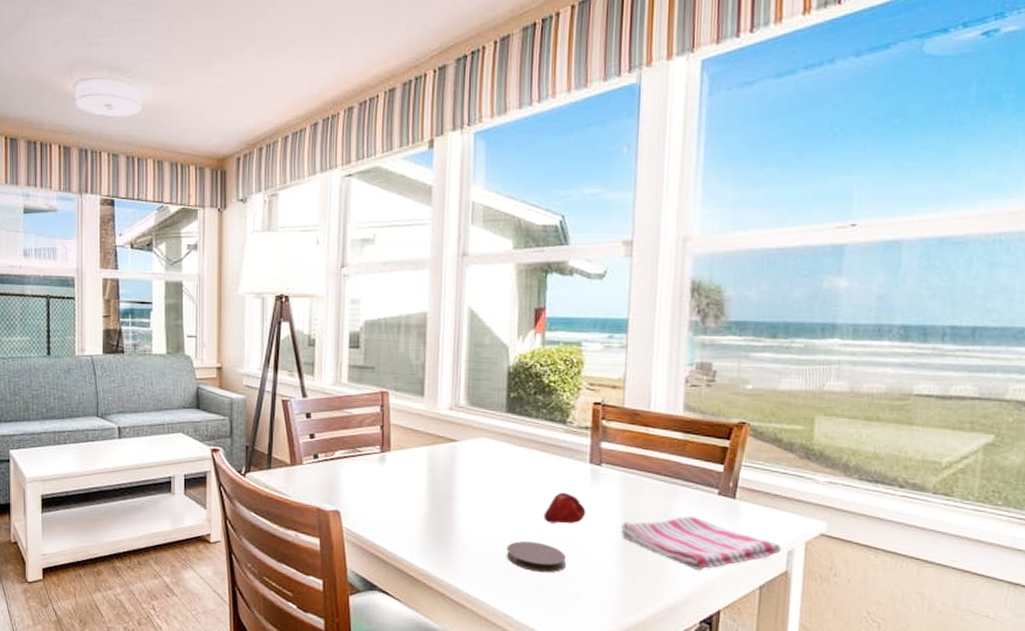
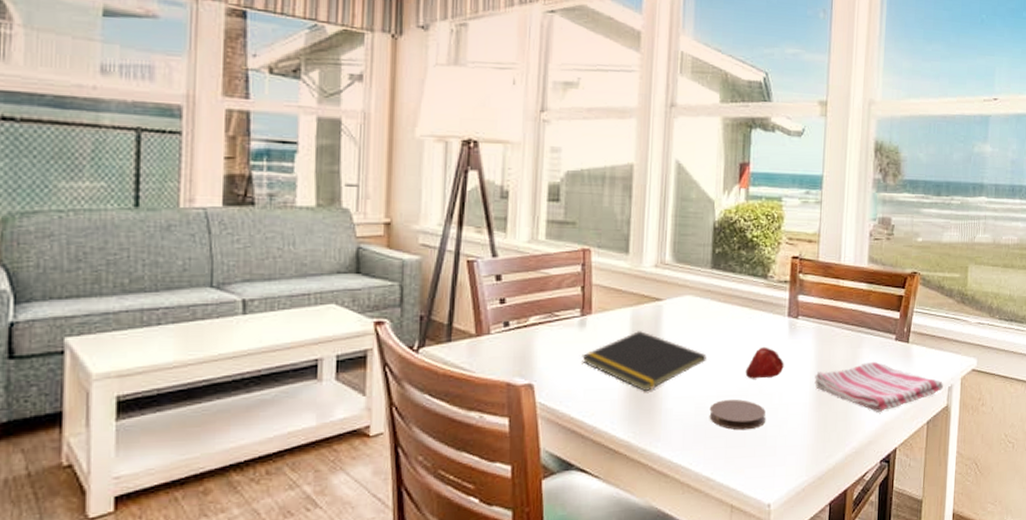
notepad: none [382,469,502,527] -> present [582,331,706,392]

